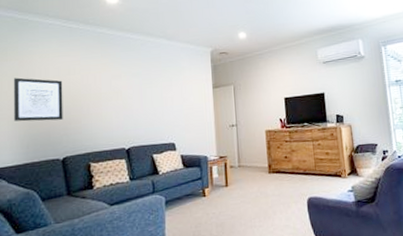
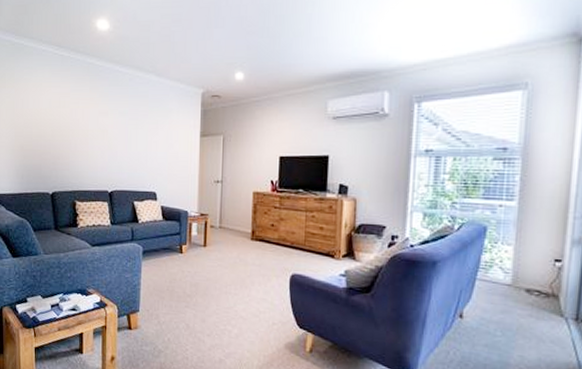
wall art: present [13,77,63,122] -> none [10,106,53,154]

